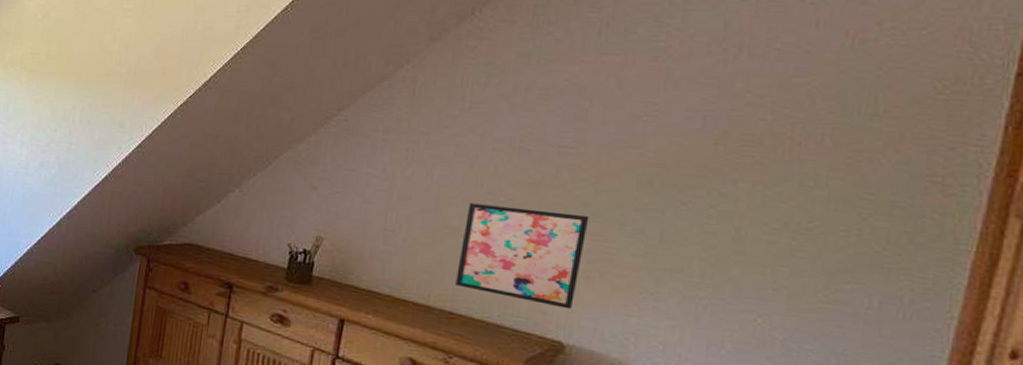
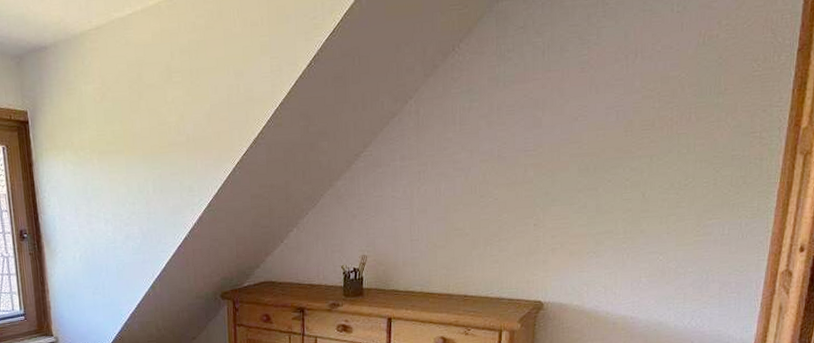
wall art: present [455,203,590,309] -> none [466,202,550,276]

